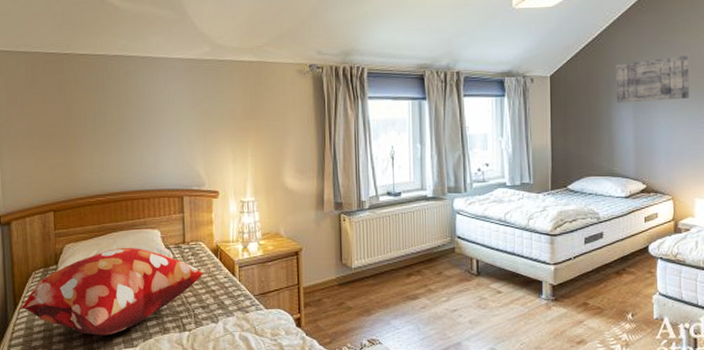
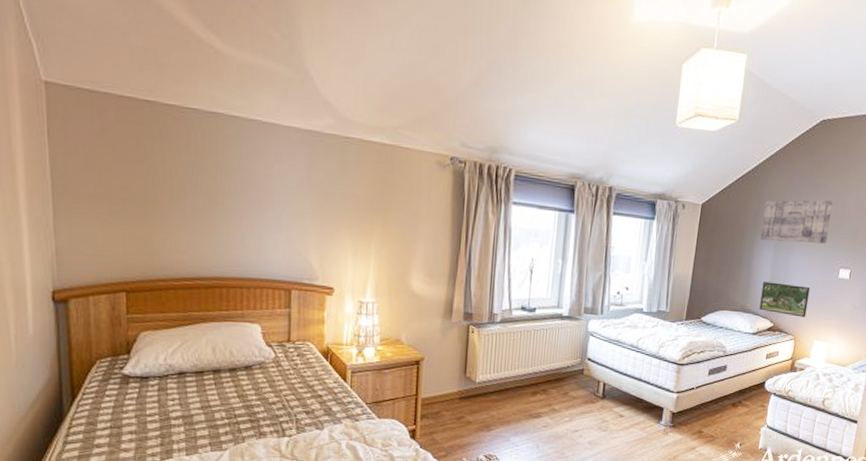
decorative pillow: present [20,247,203,336] -> none [79,340,309,437]
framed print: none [628,143,681,176] -> present [759,281,811,318]

